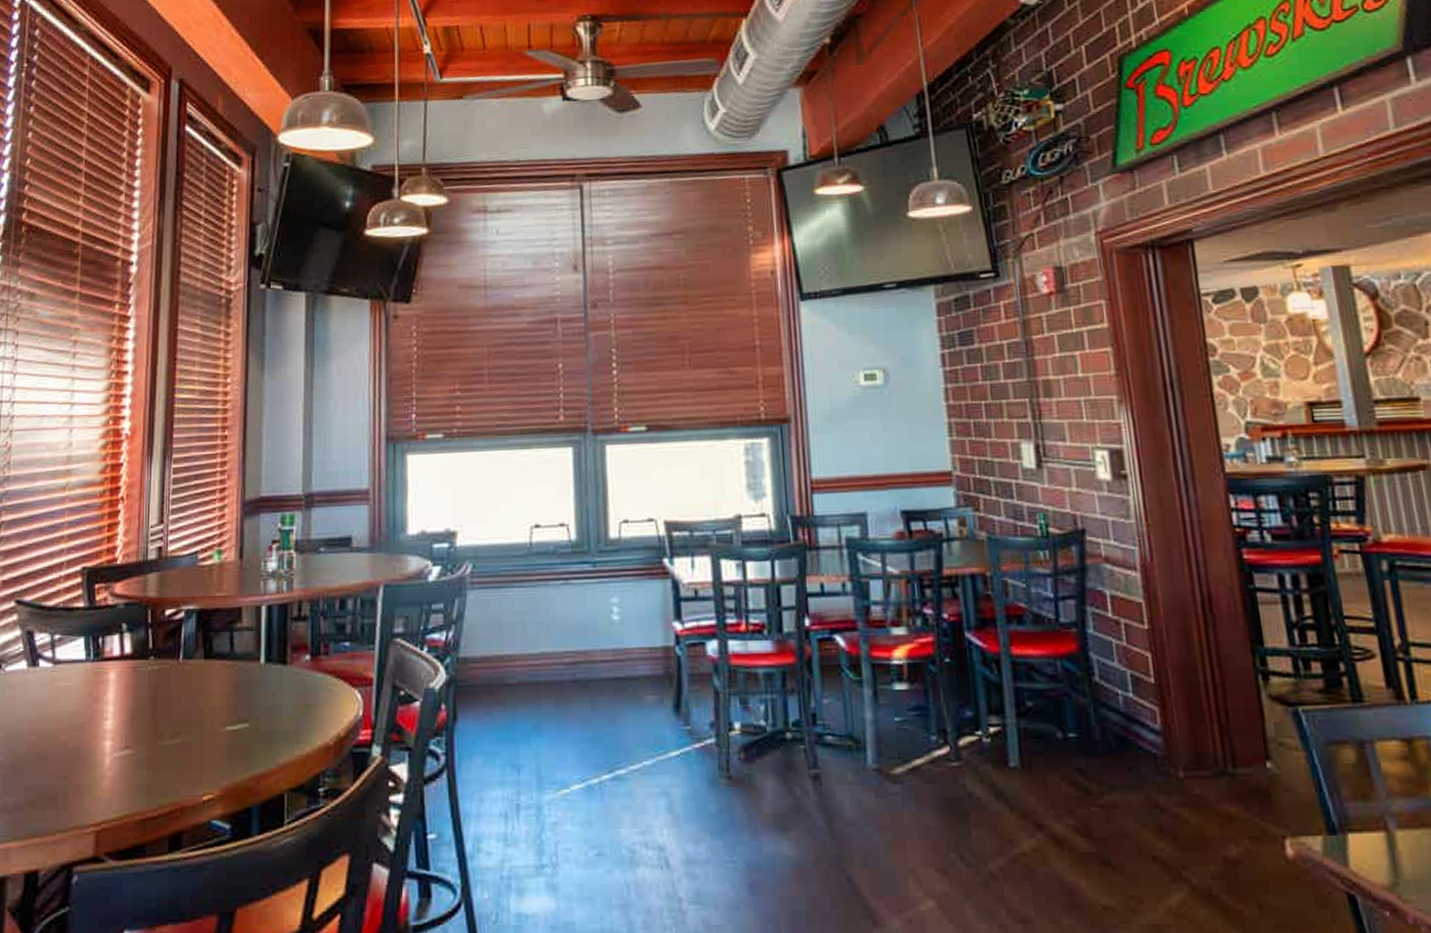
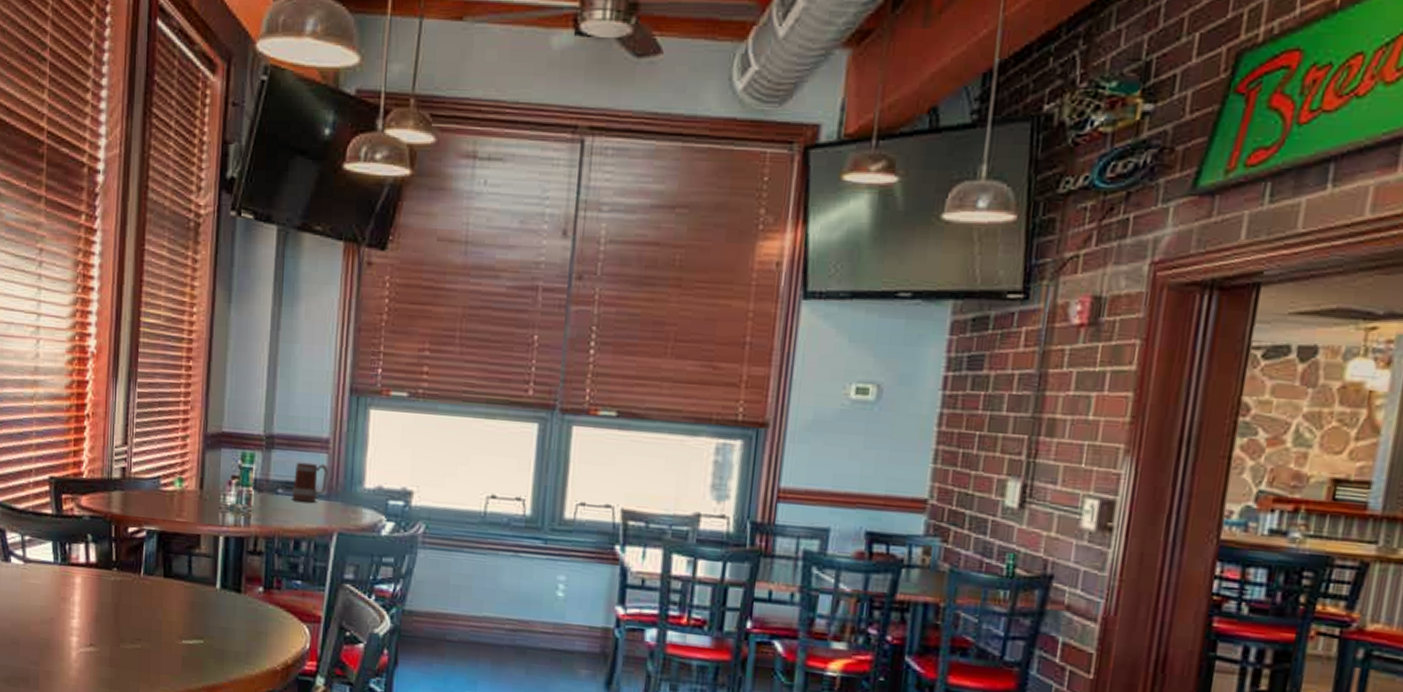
beer mug: none [334,516,370,559] -> present [292,462,328,504]

